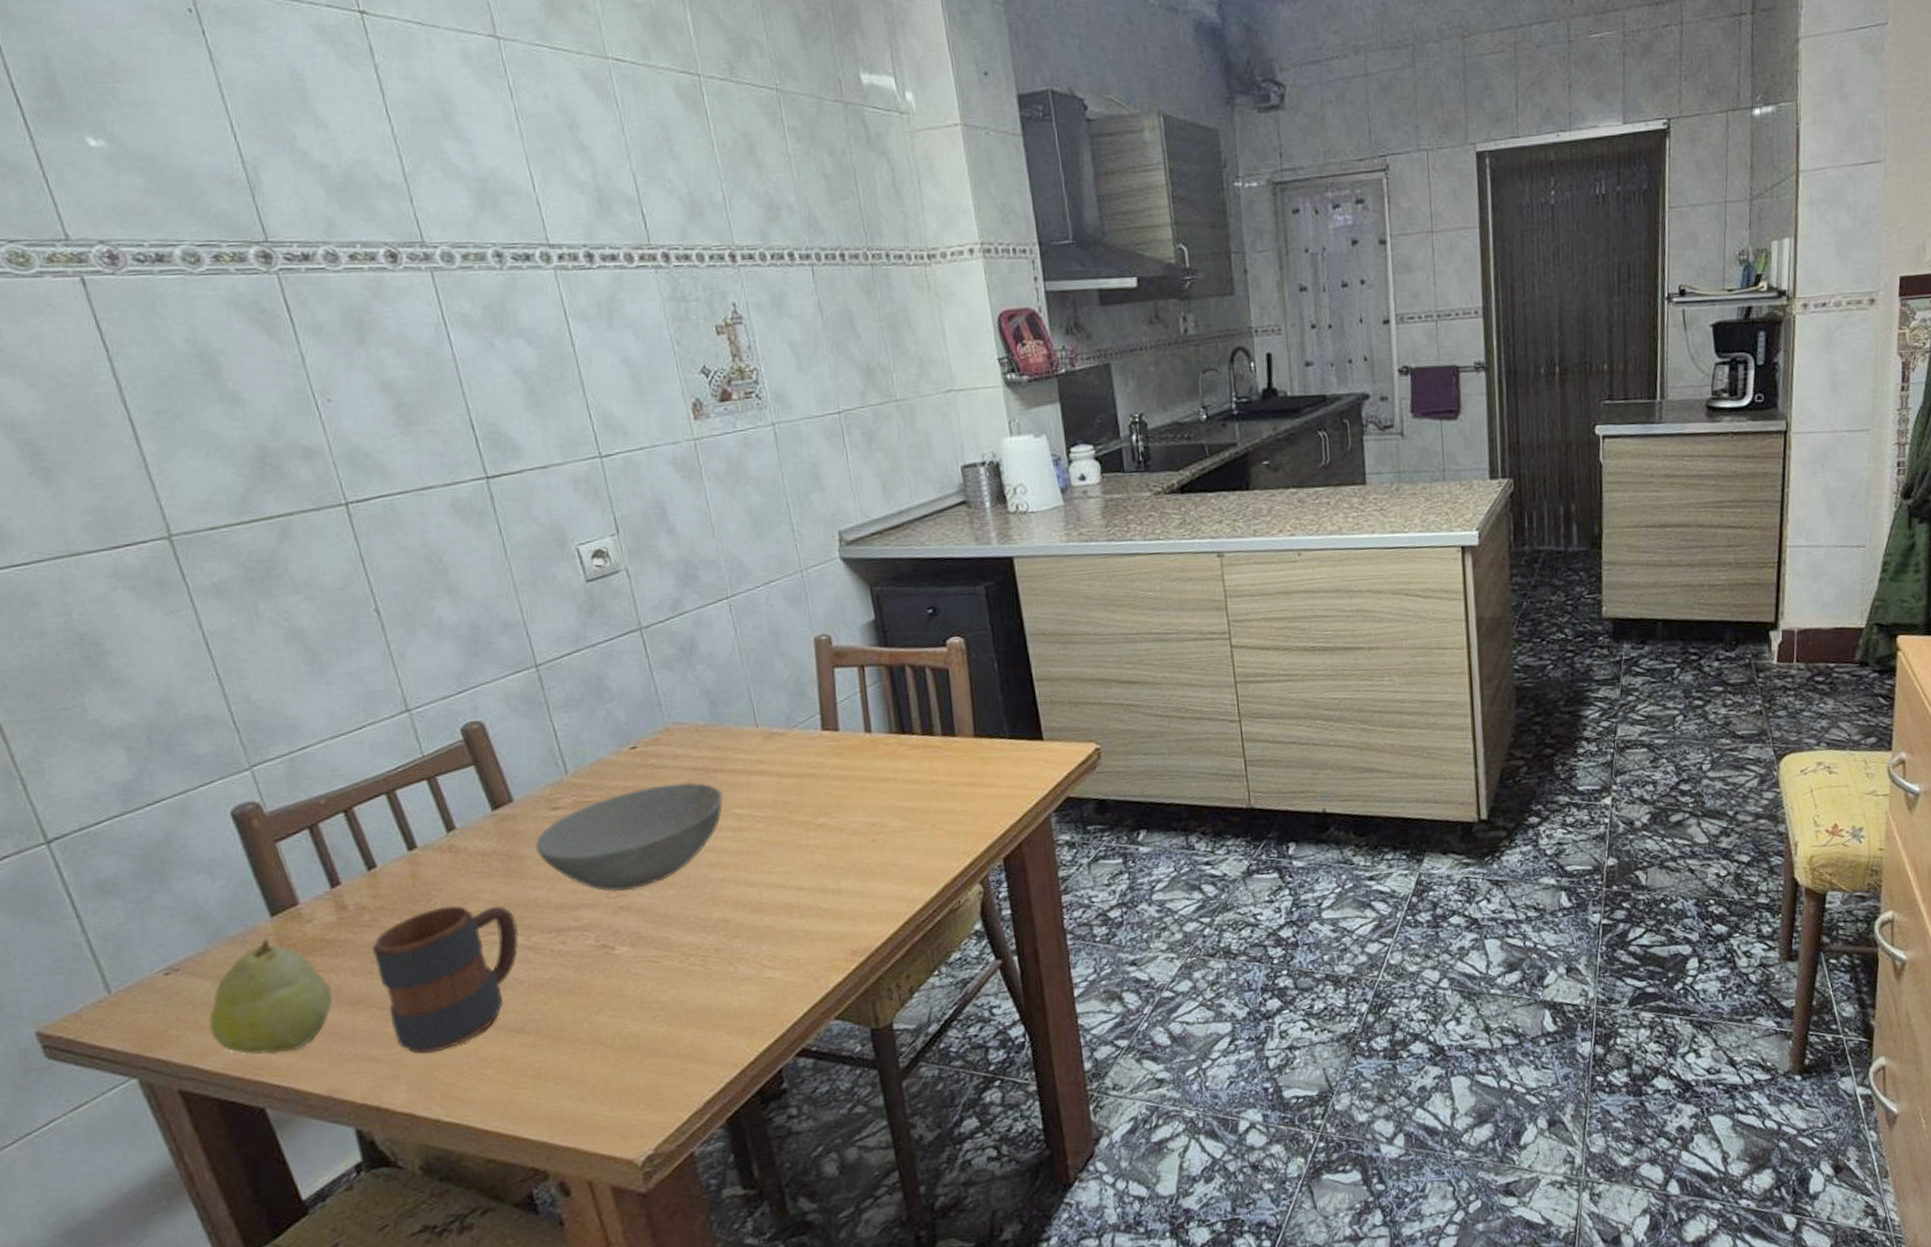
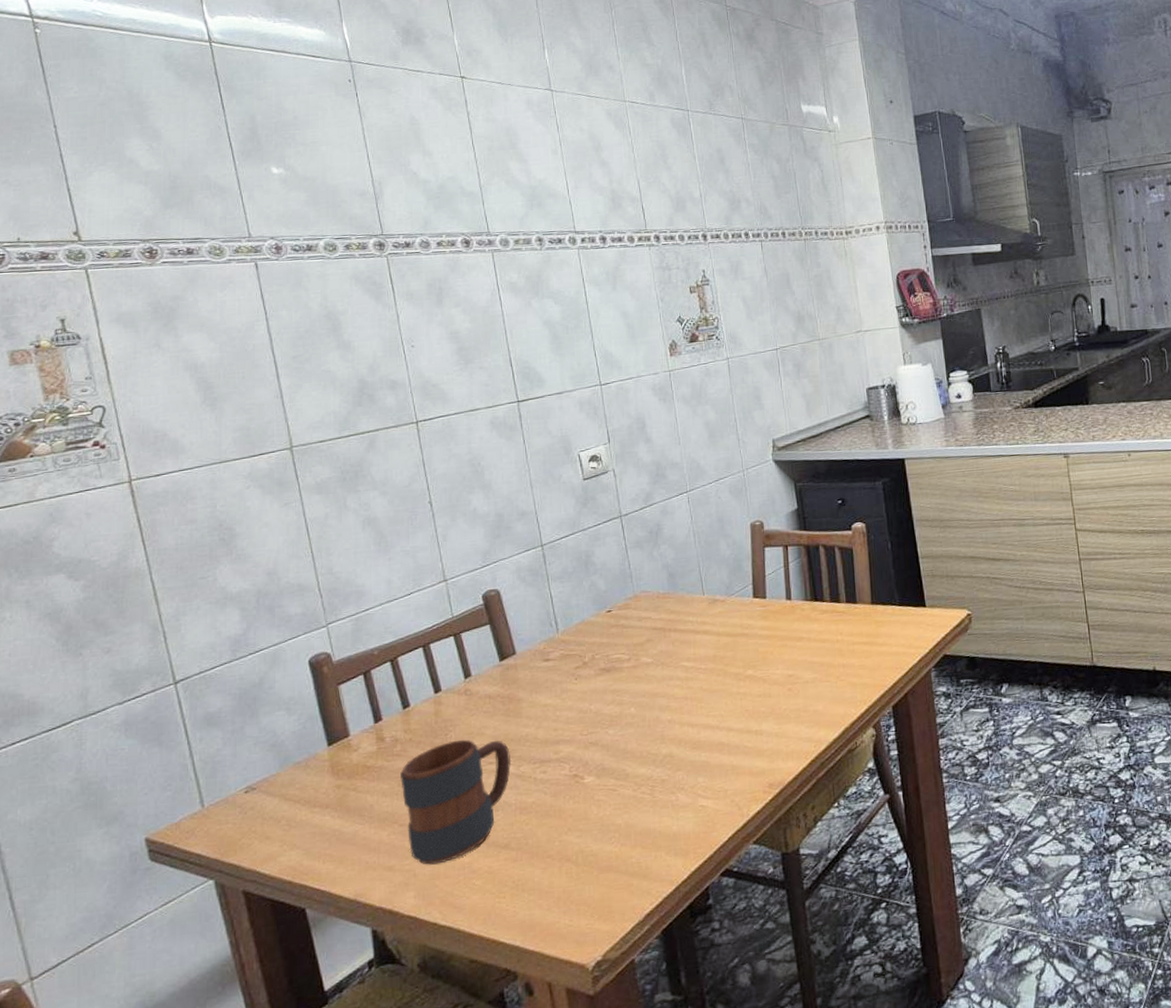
fruit: present [208,938,333,1055] -> none [271,763,367,862]
bowl: present [534,782,723,892] -> none [529,640,675,730]

